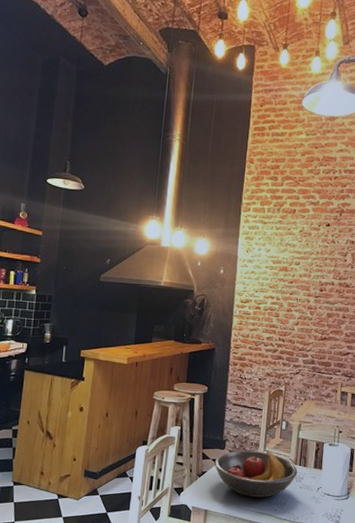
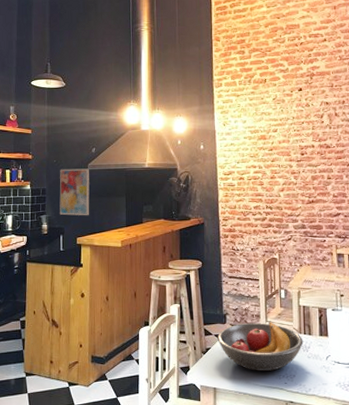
wall art: none [65,277,101,328] -> present [59,168,90,216]

